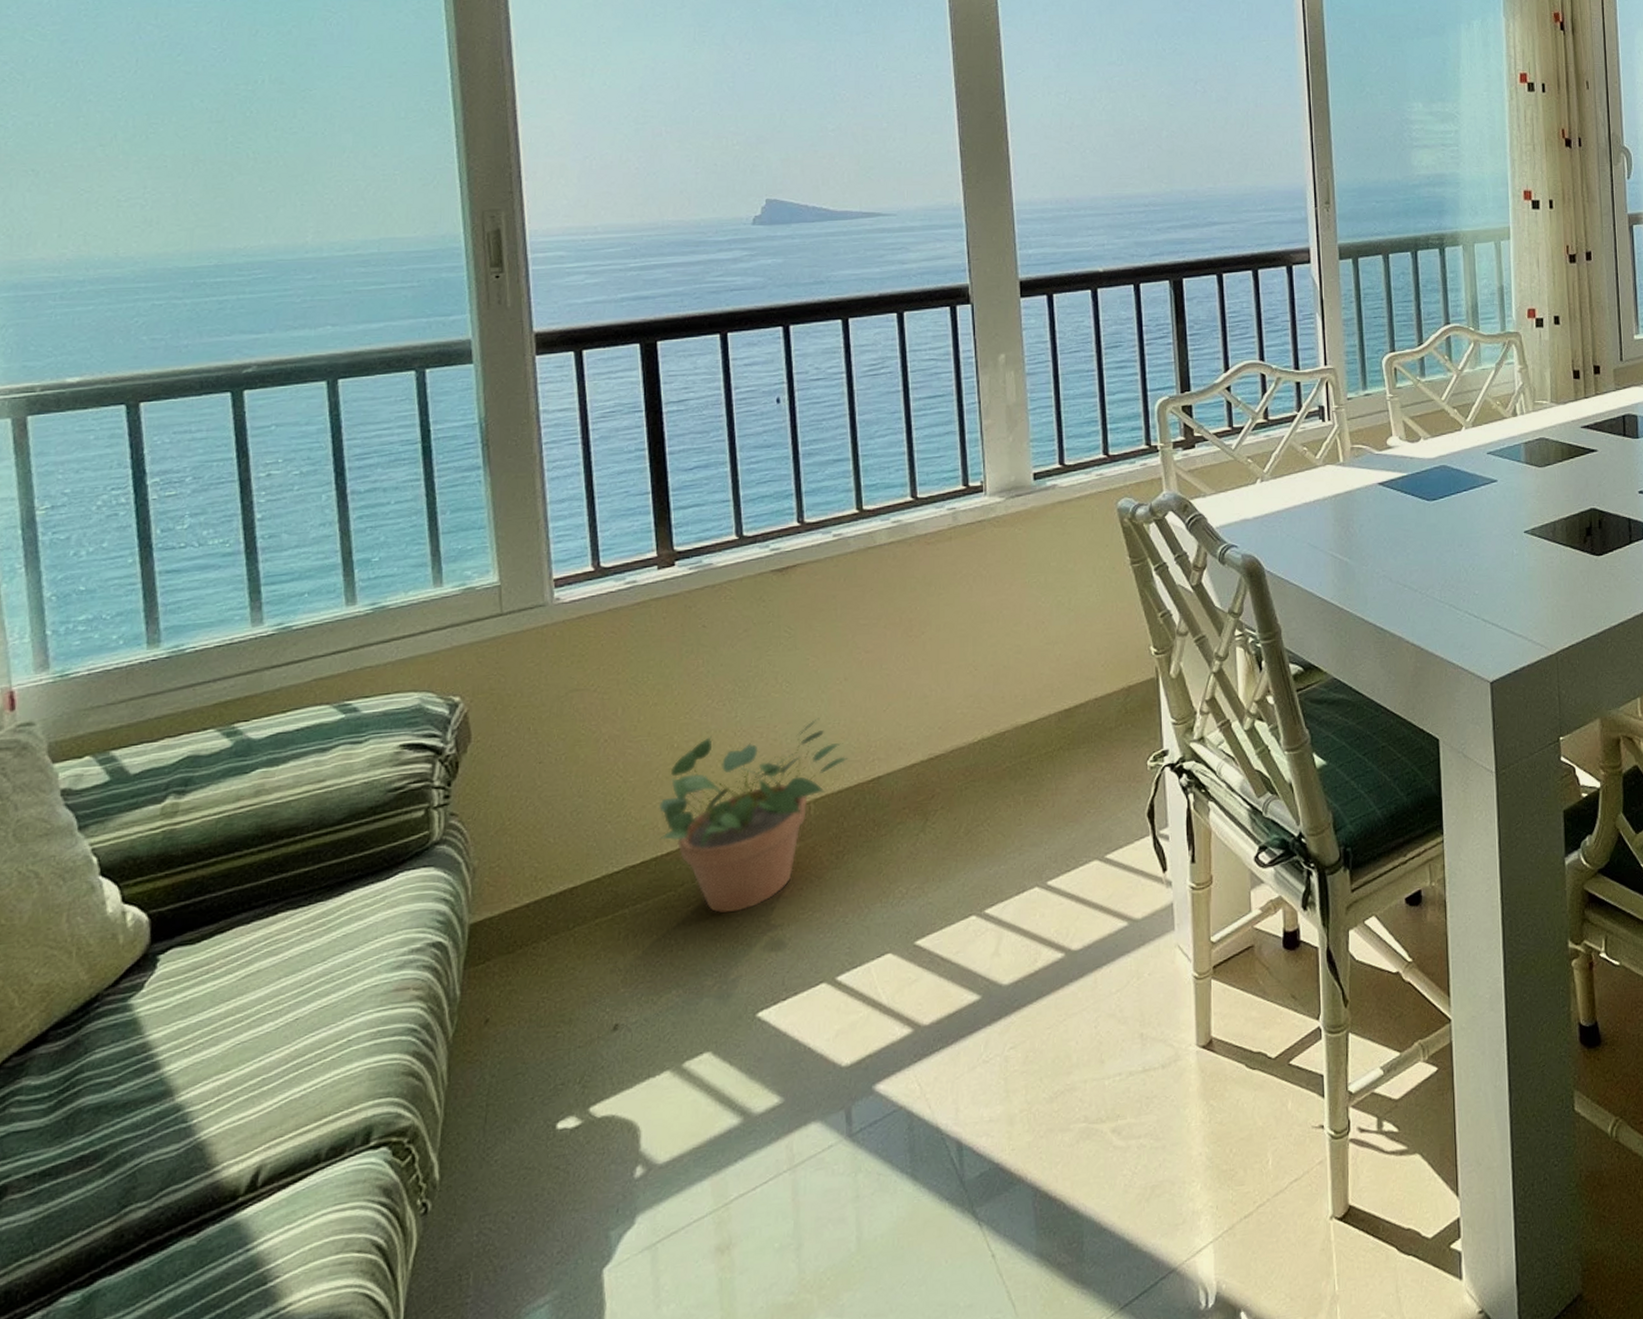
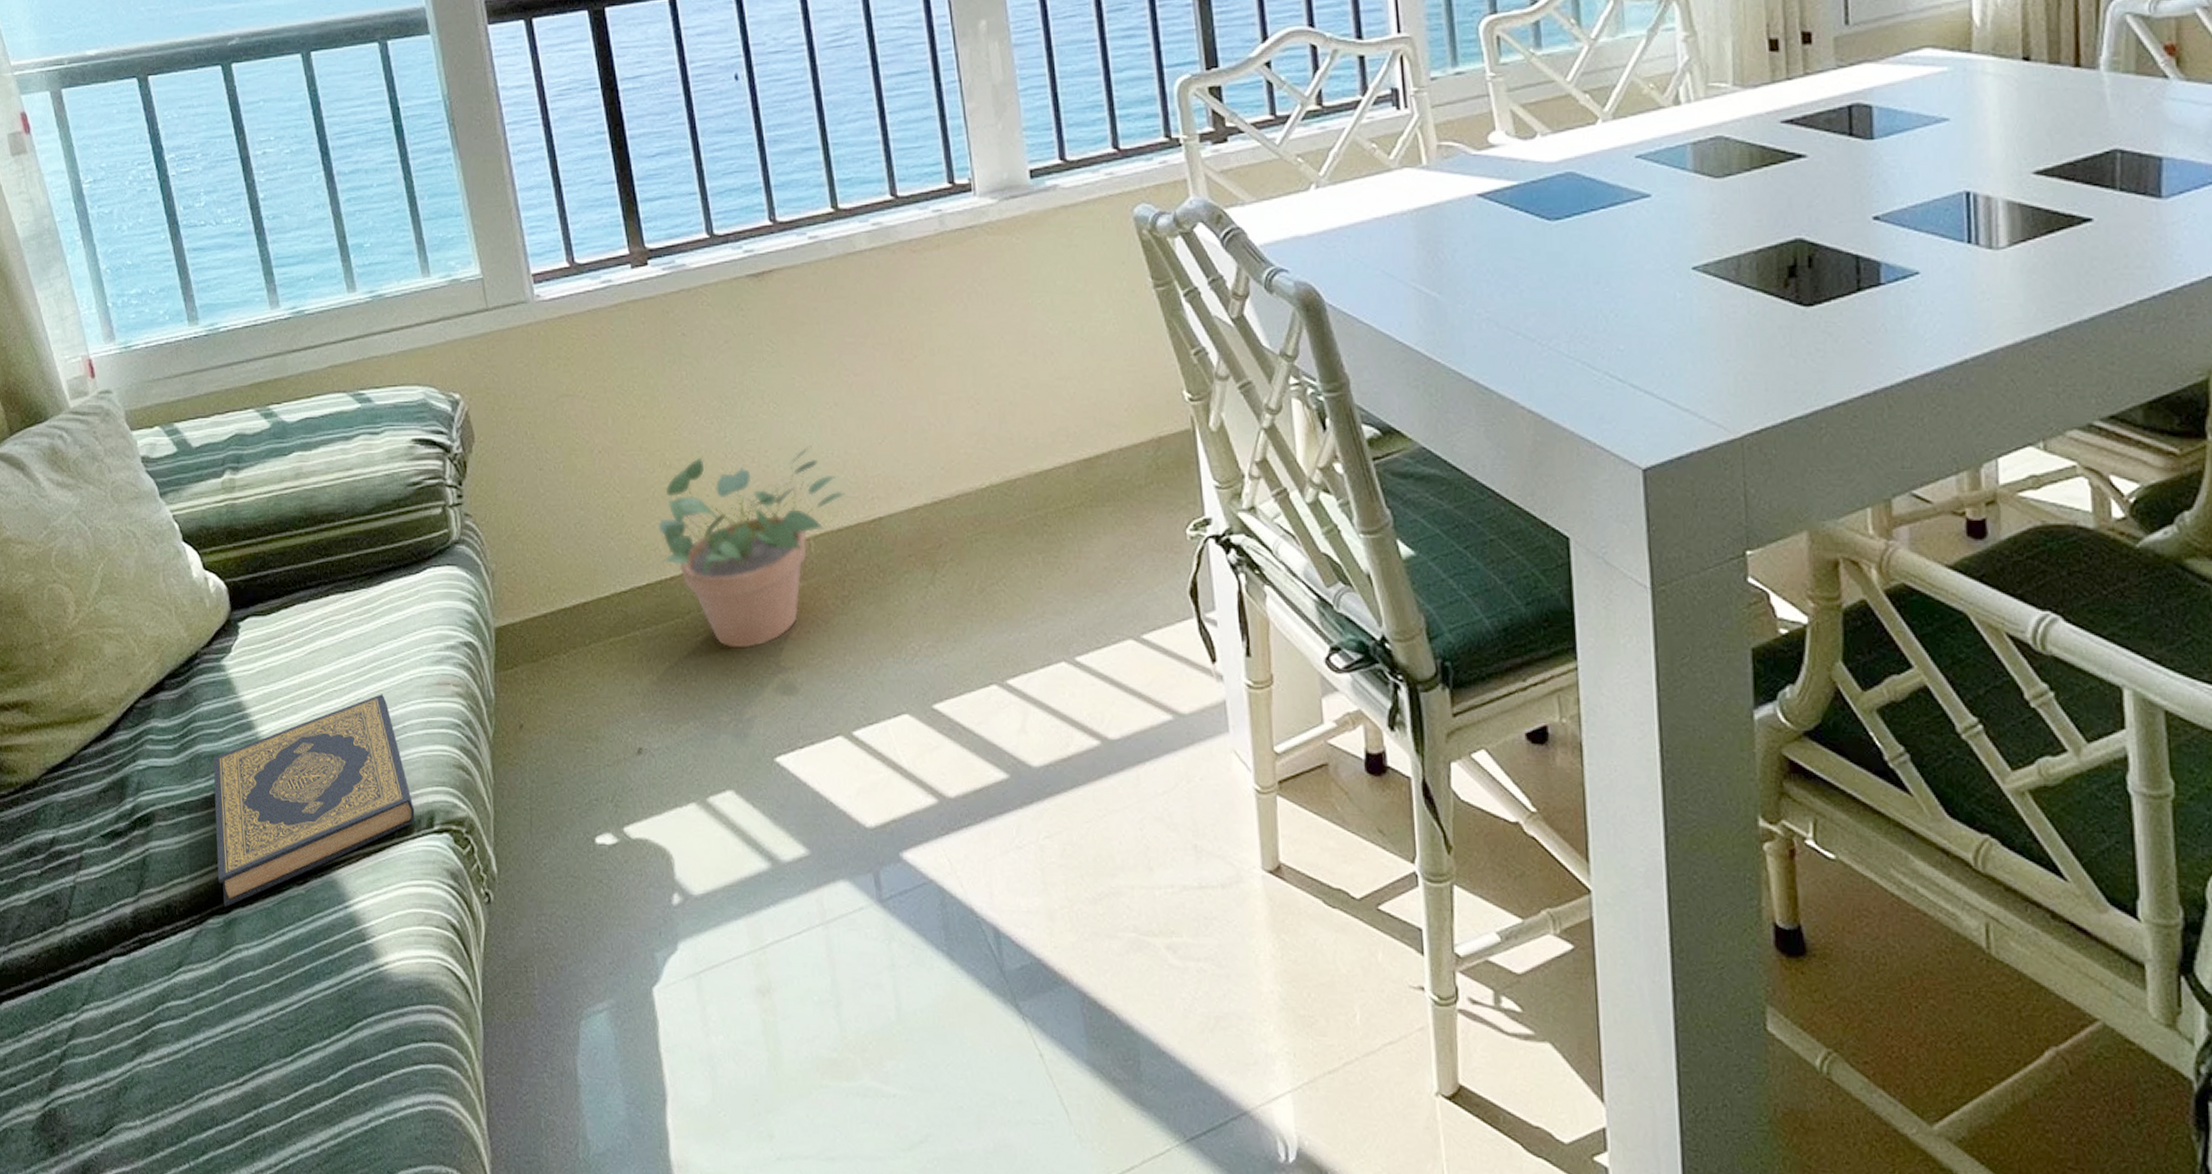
hardback book: none [82,1009,349,1279] -> present [213,694,415,907]

